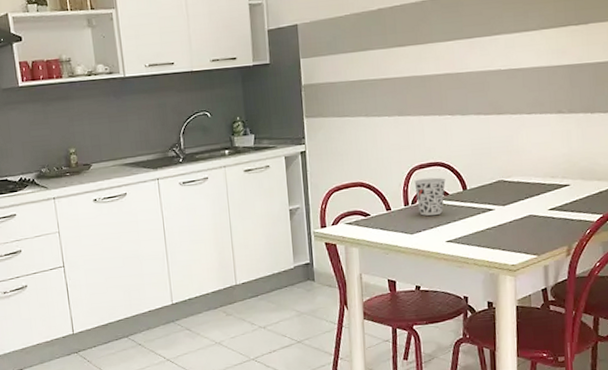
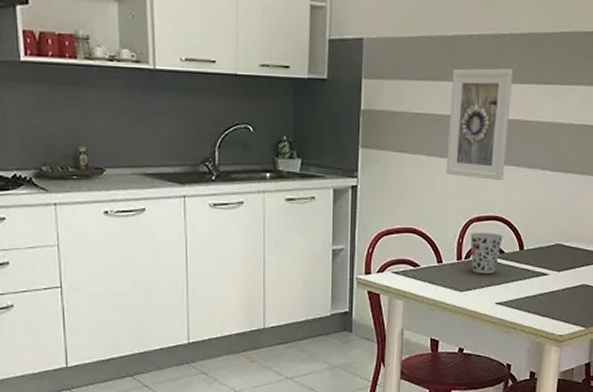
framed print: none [381,30,440,132] -> present [446,68,513,180]

